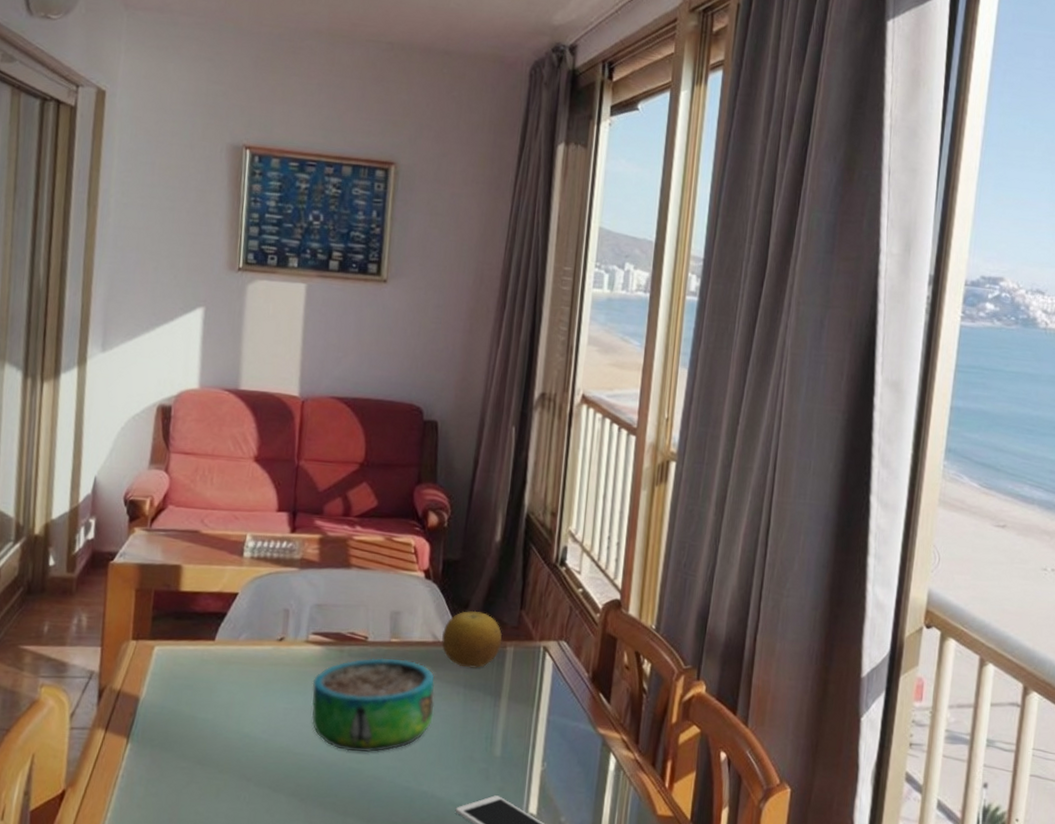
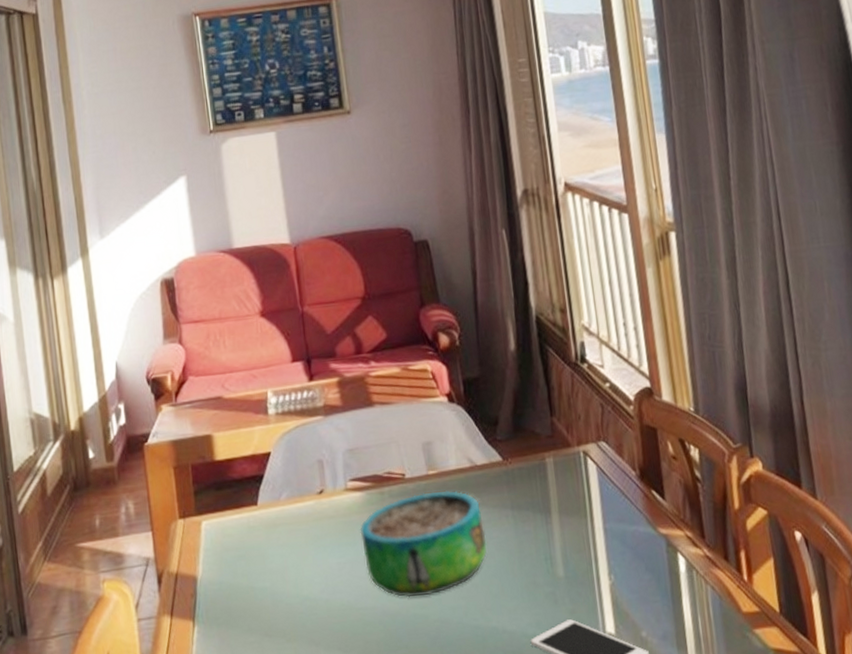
fruit: present [442,610,502,668] -> none [478,426,540,488]

